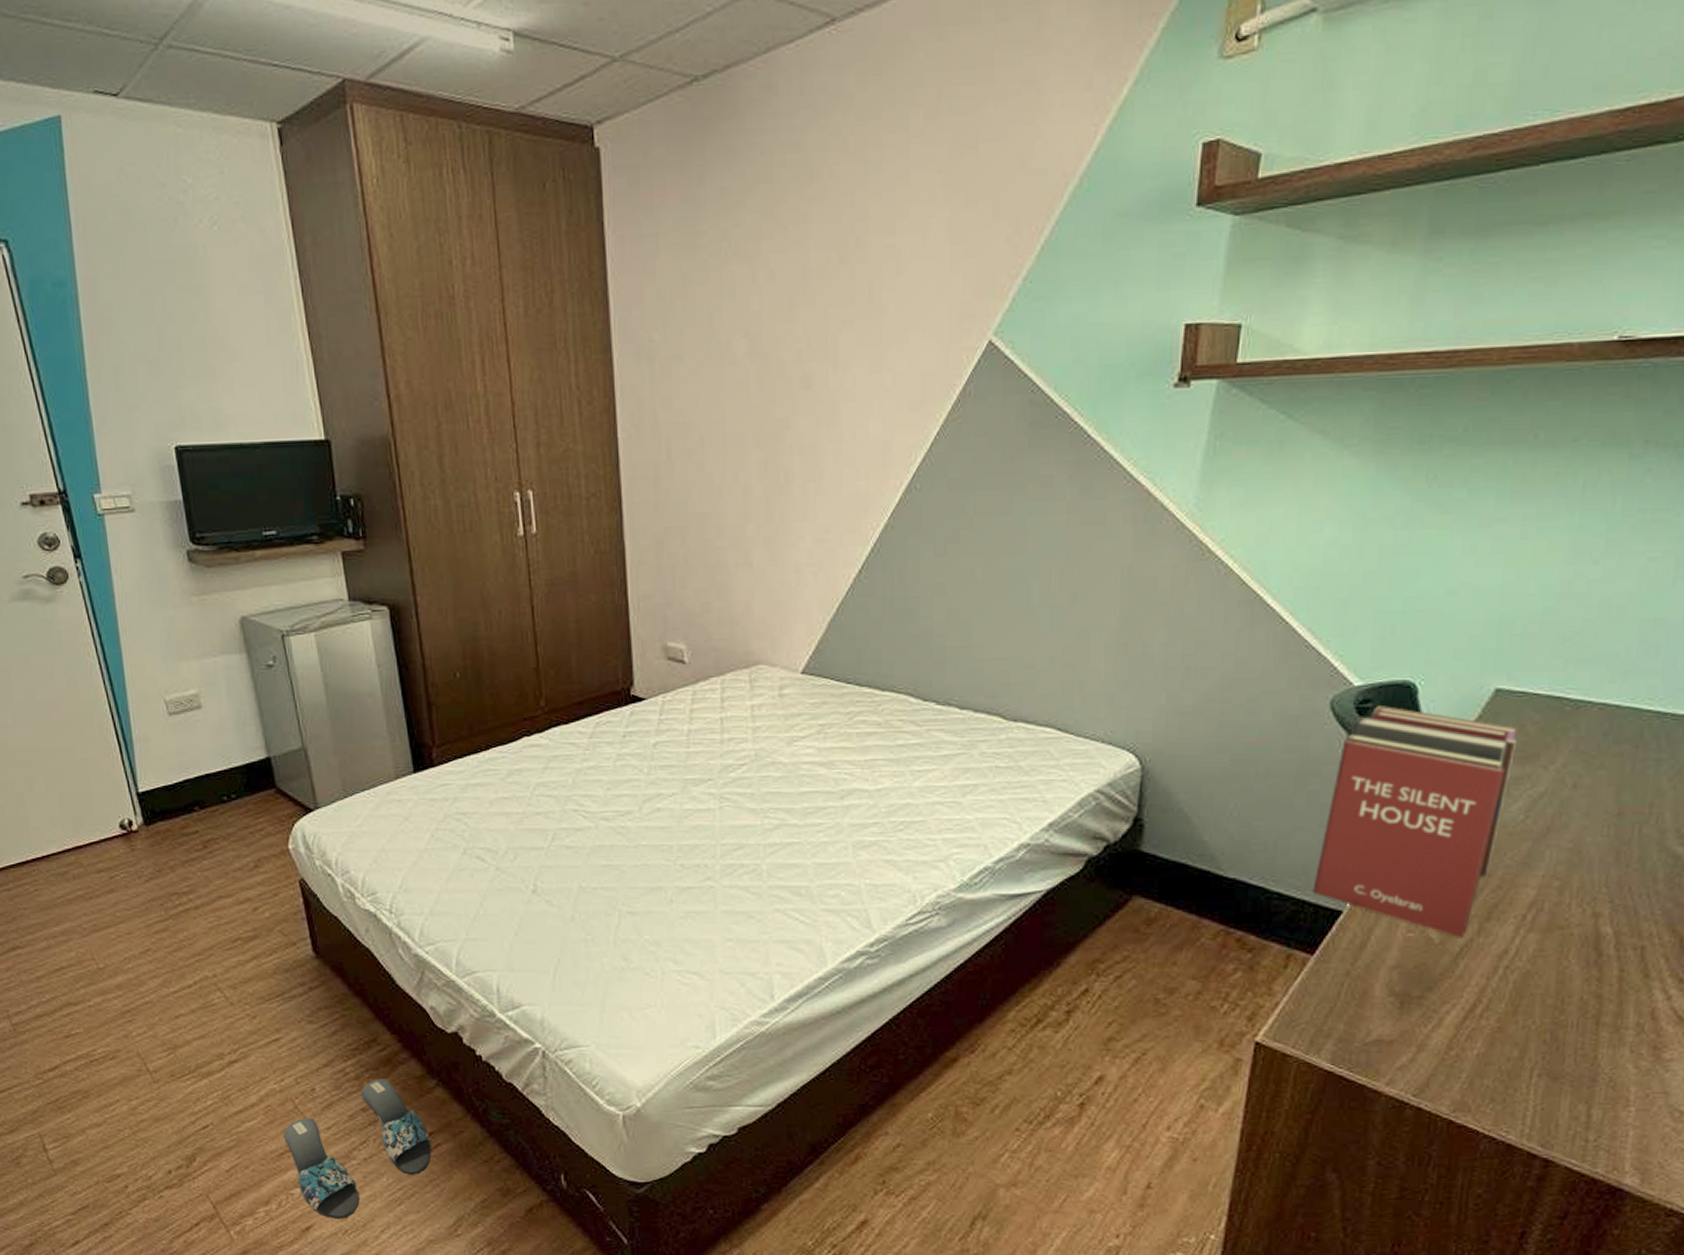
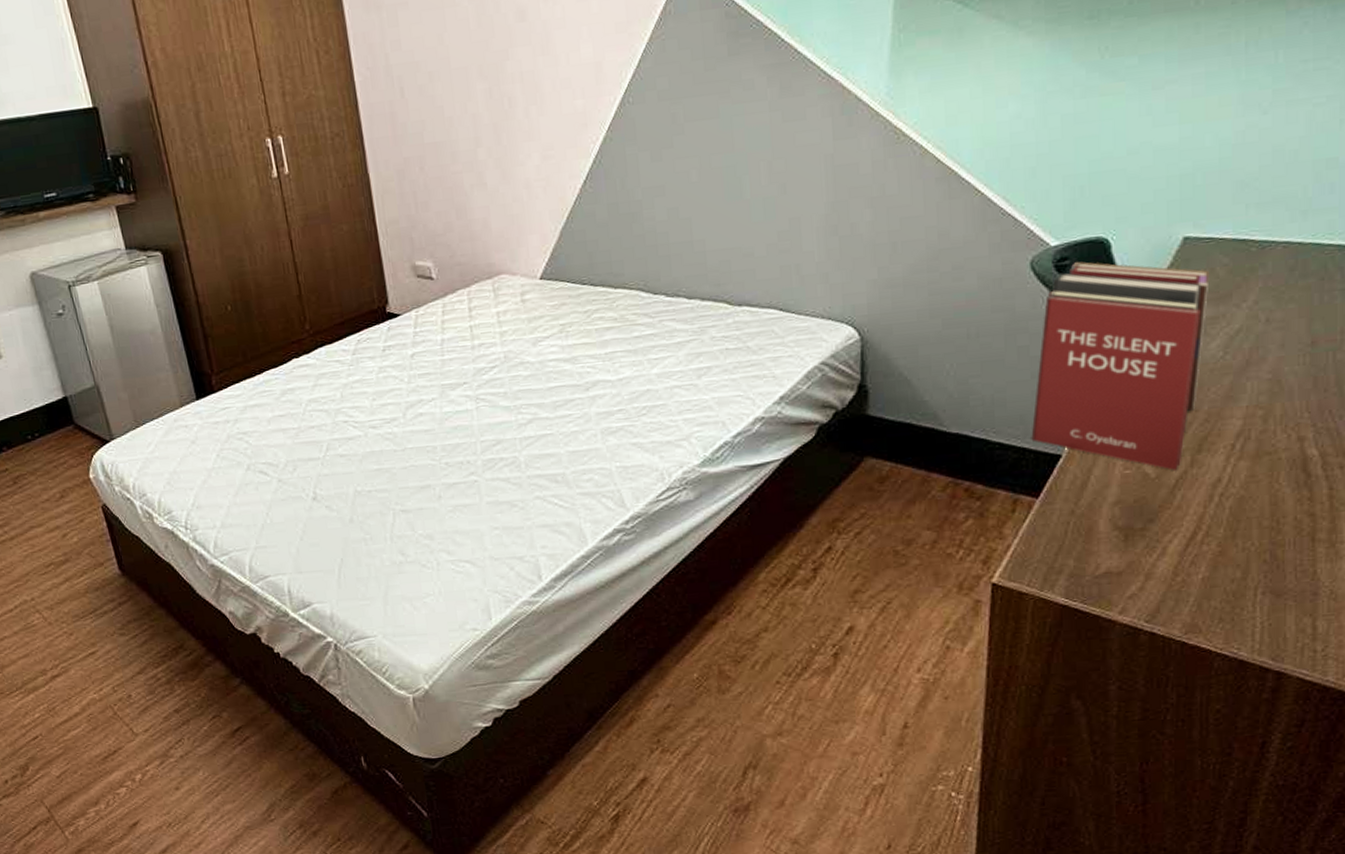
slippers: present [283,1078,432,1219] -> none [106,681,242,814]

